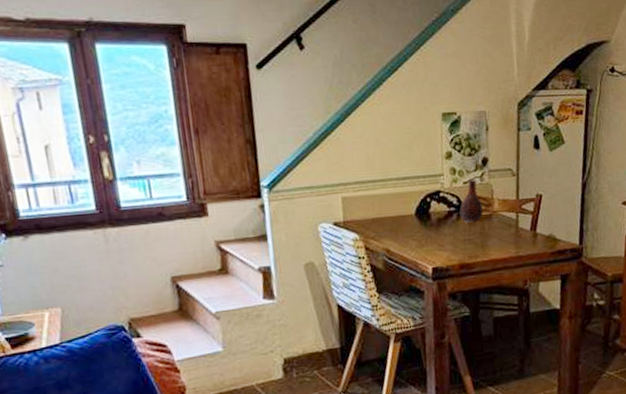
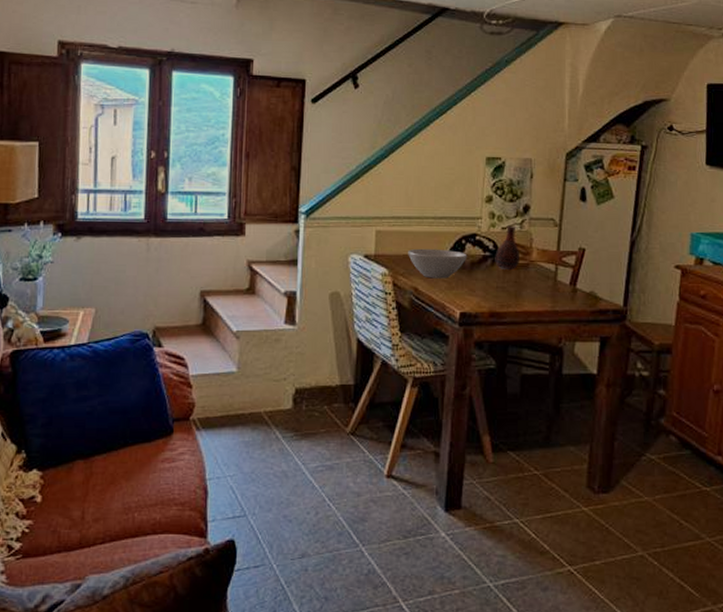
bowl: none [376,209,434,239] -> present [408,248,468,279]

